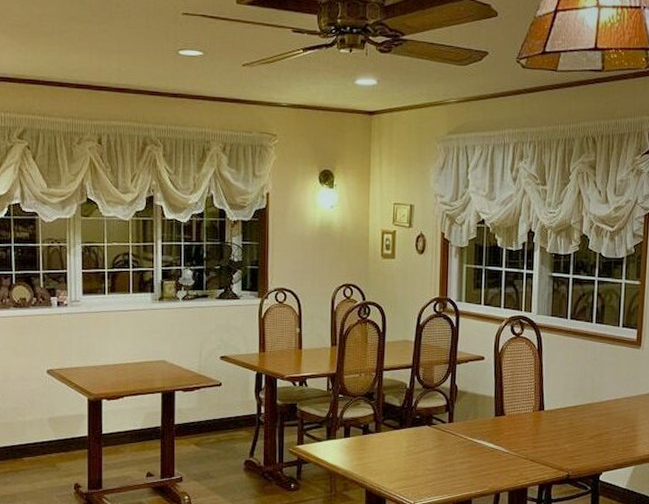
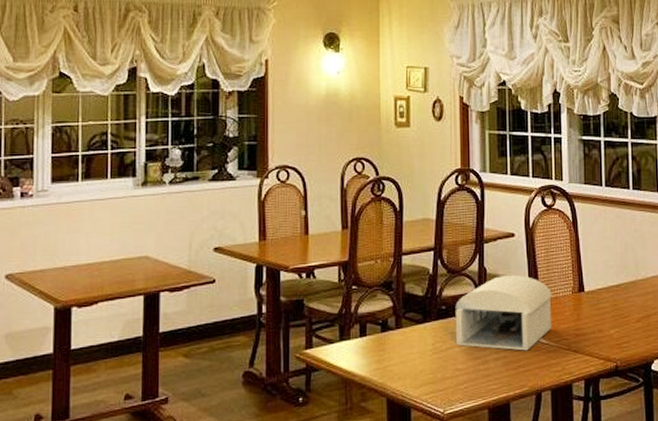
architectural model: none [427,392,515,458] -> present [455,274,552,351]

